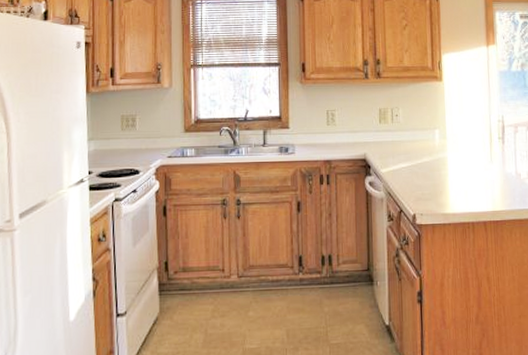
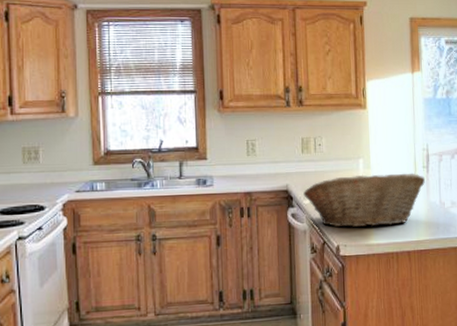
fruit basket: none [381,144,501,197] -> present [303,173,425,228]

